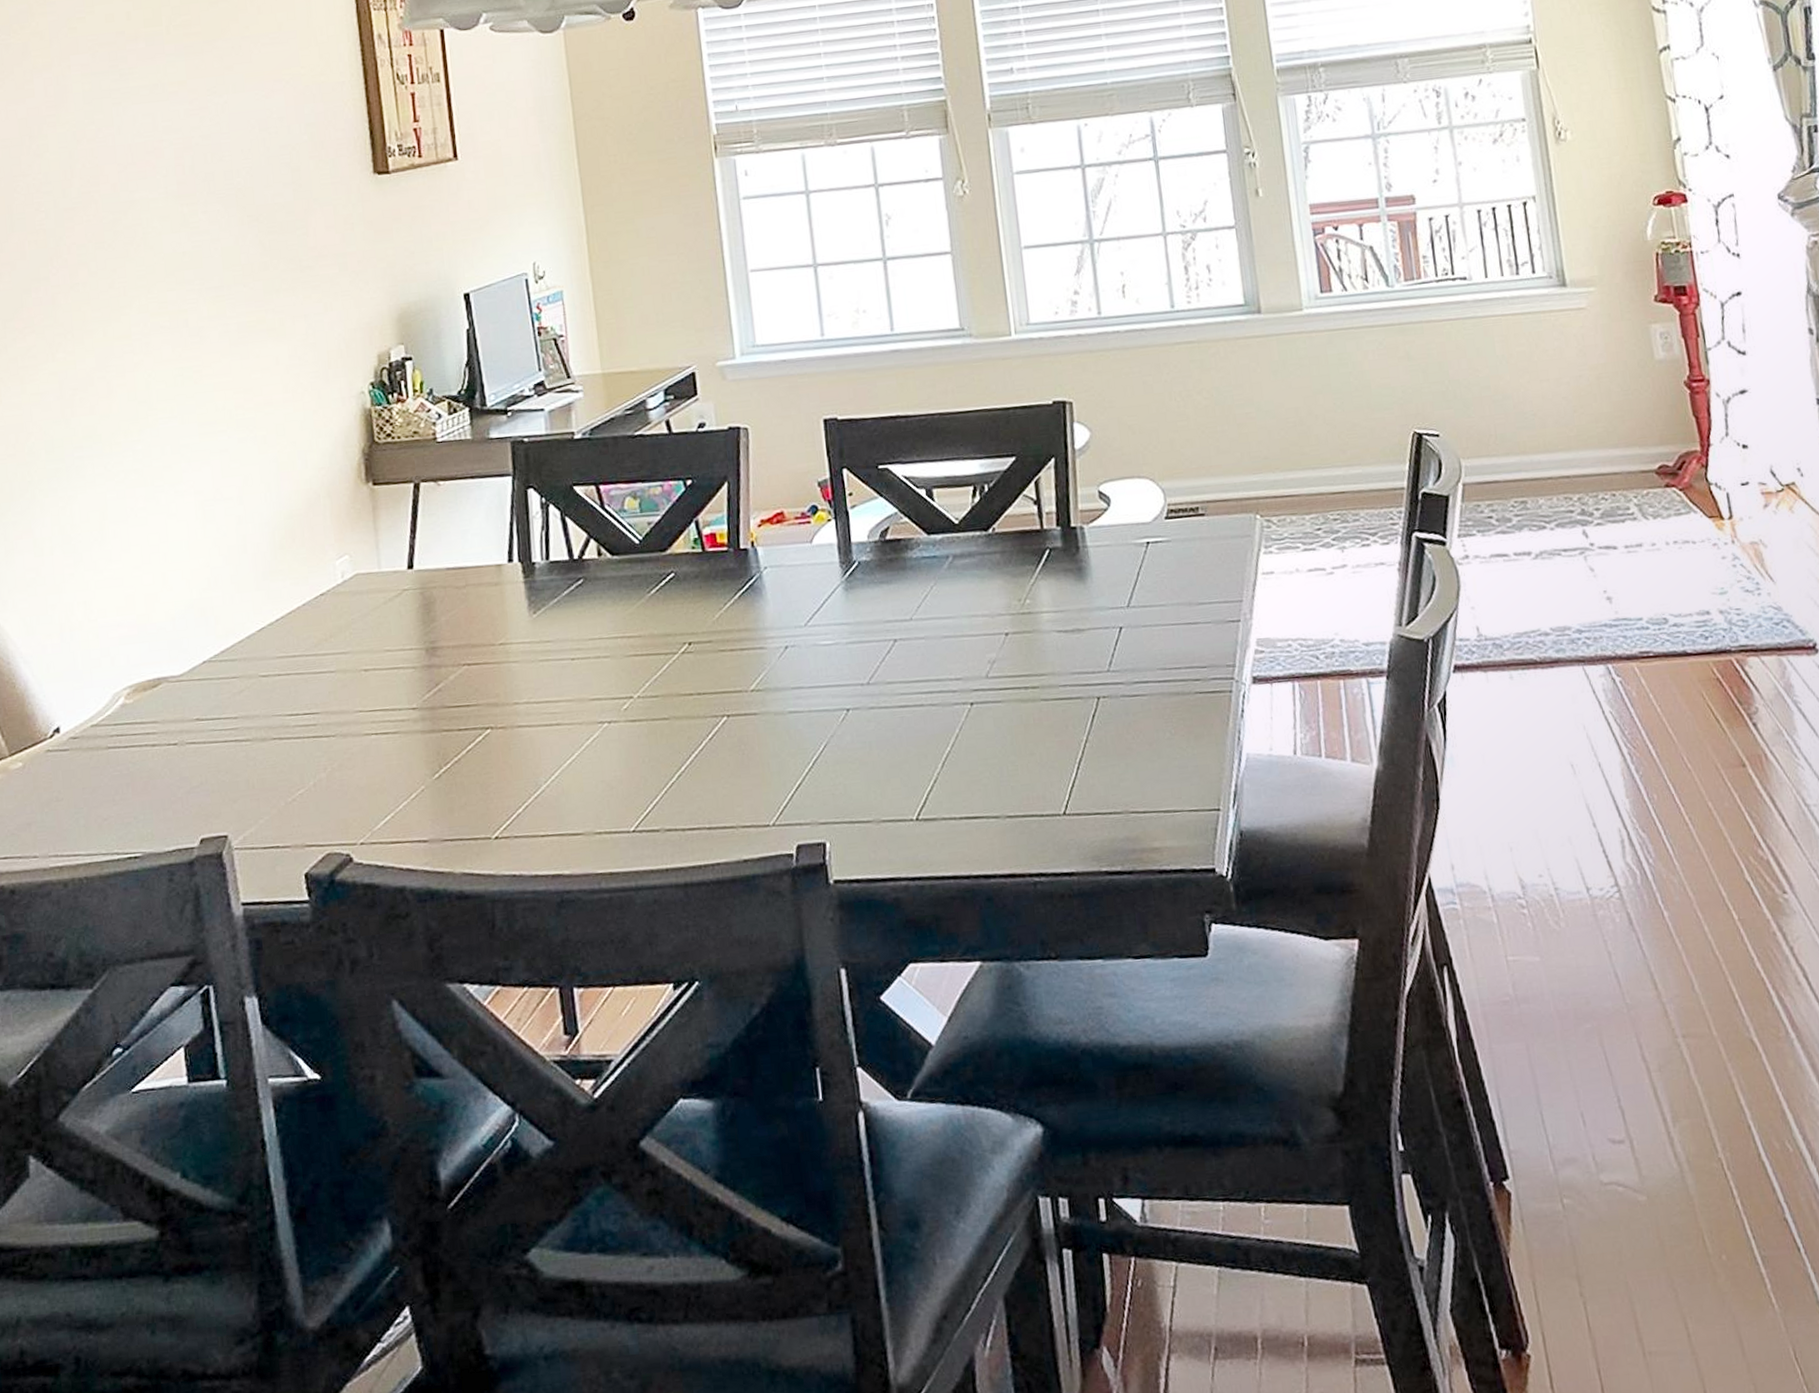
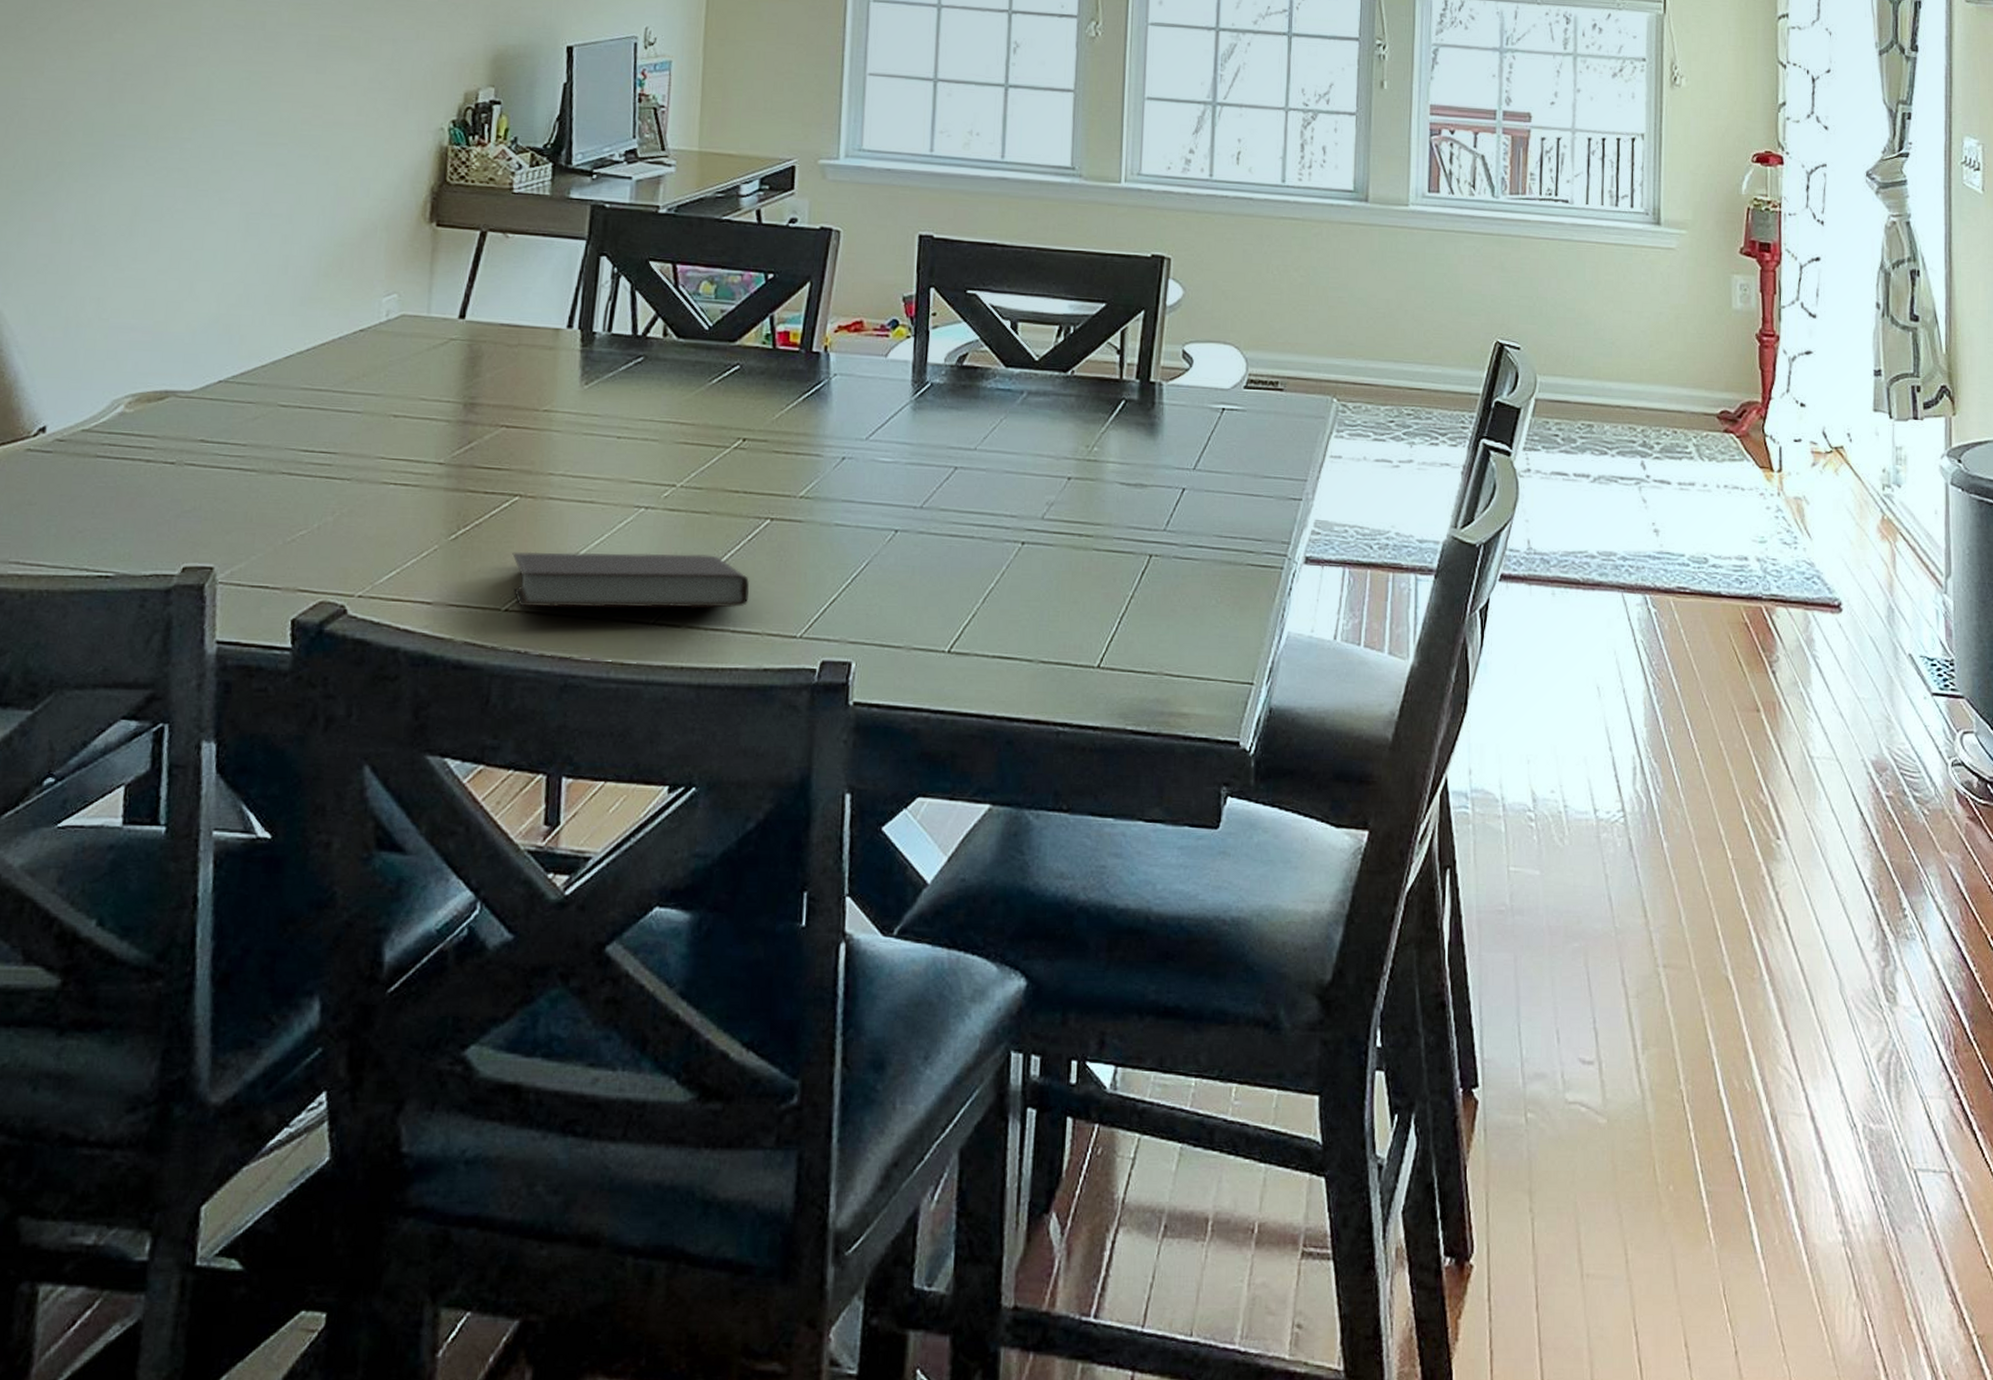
notebook: none [493,758,719,833] -> present [512,551,749,608]

